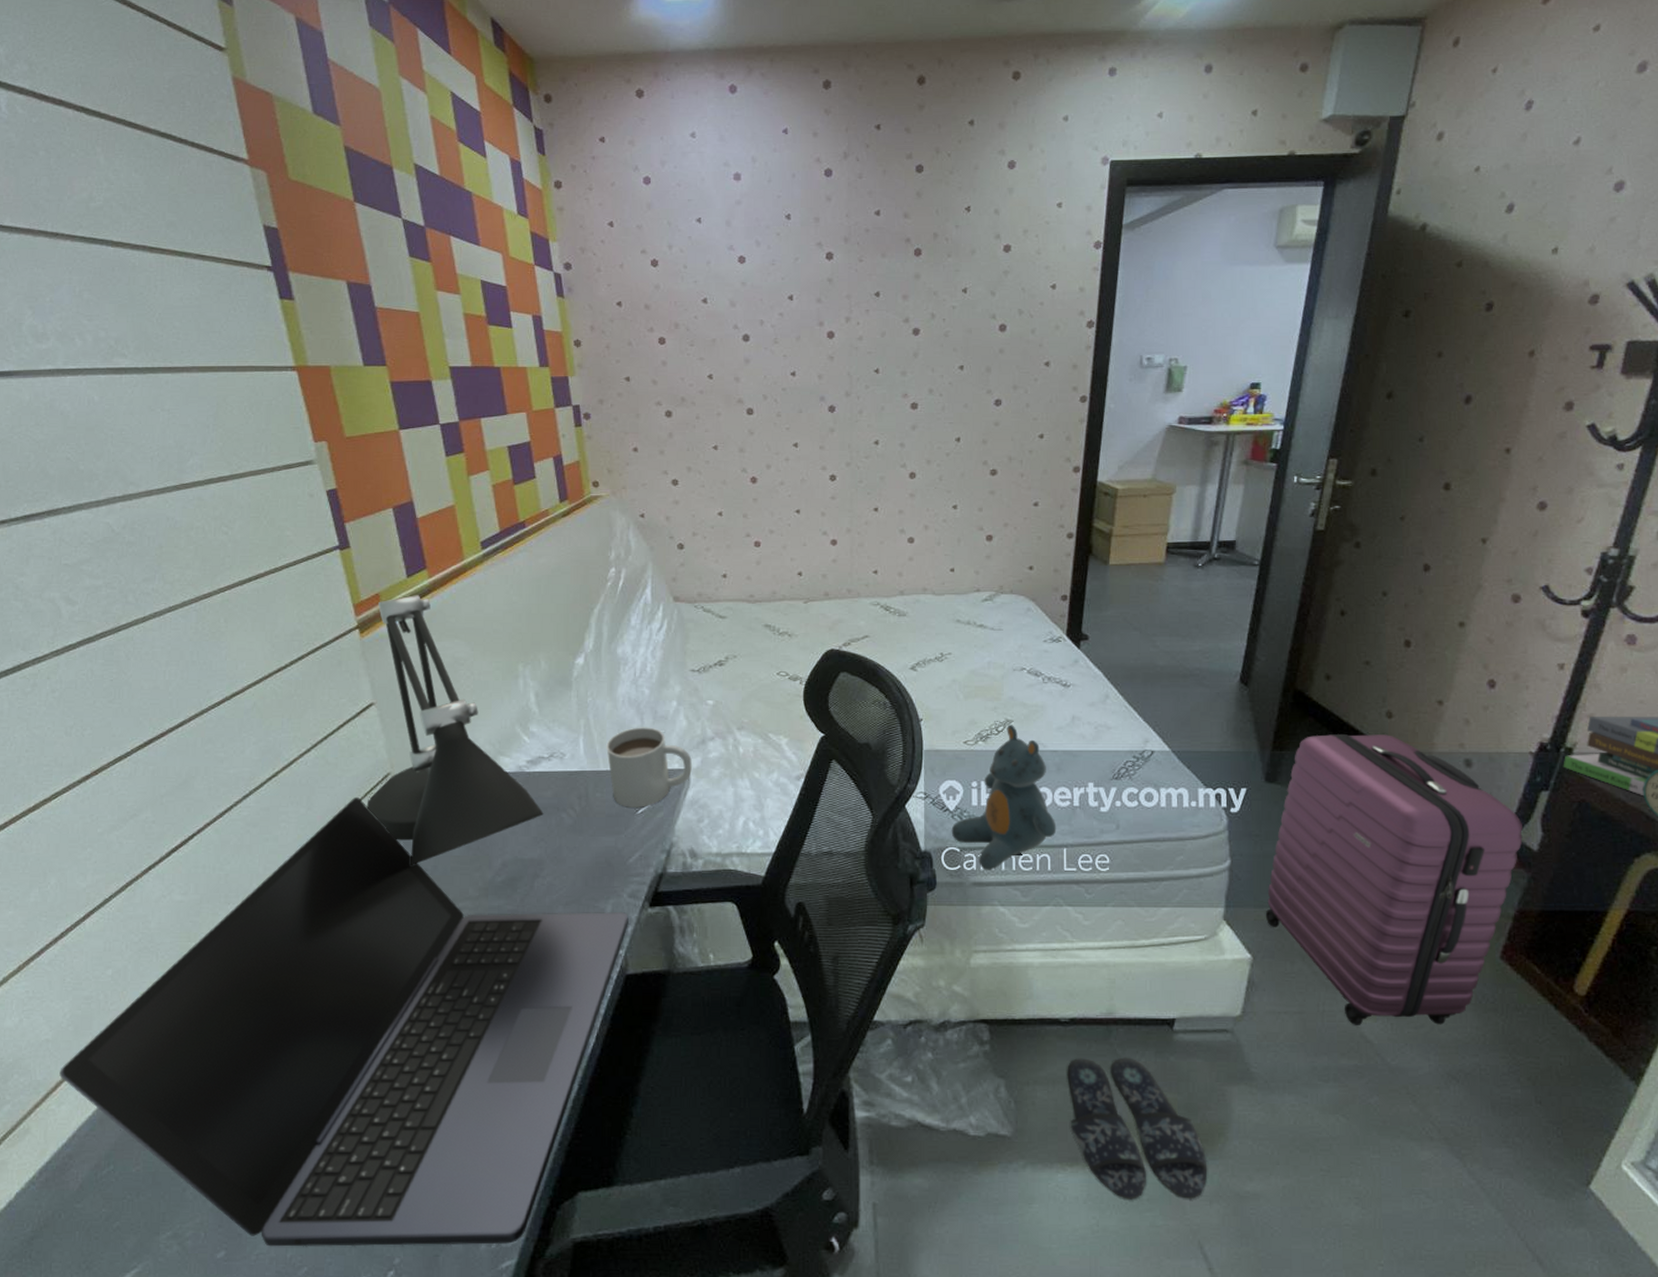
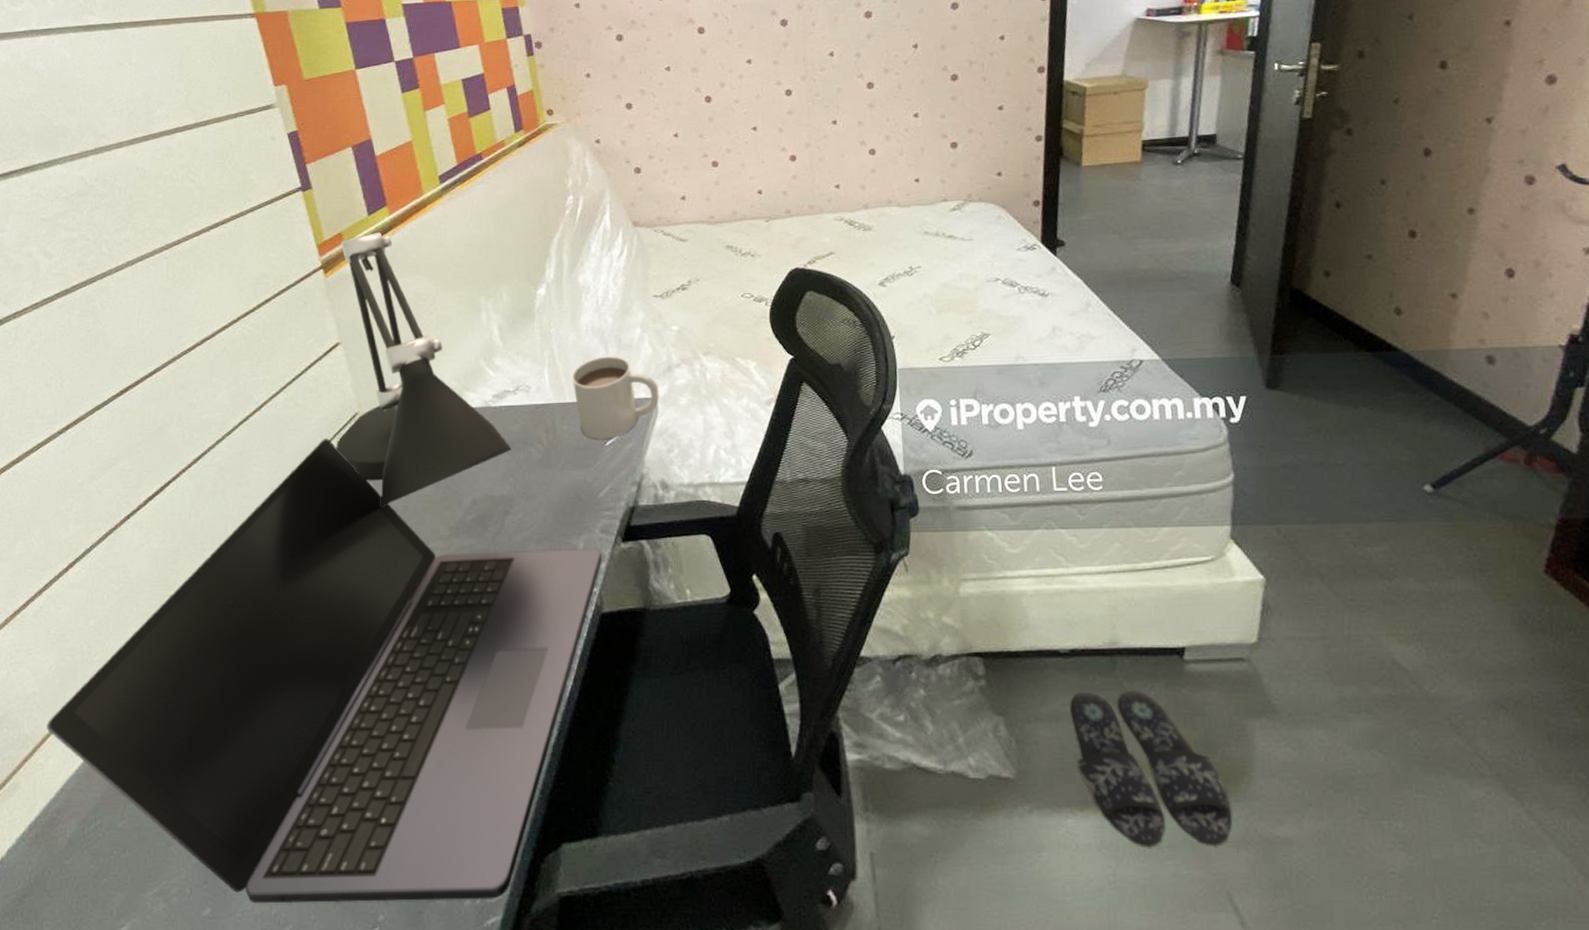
stuffed animal: present [951,725,1057,871] -> none [931,338,1044,494]
suitcase: present [1265,733,1523,1025] -> none [1276,333,1560,650]

